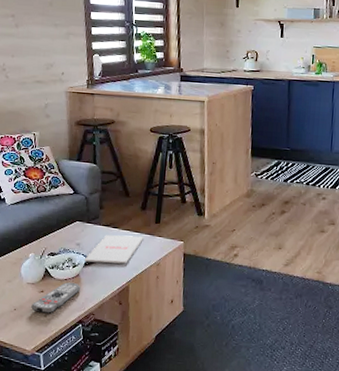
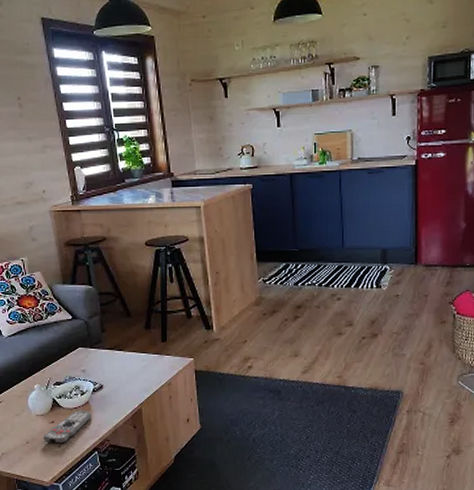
magazine: present [84,235,144,264] -> none [91,357,151,388]

